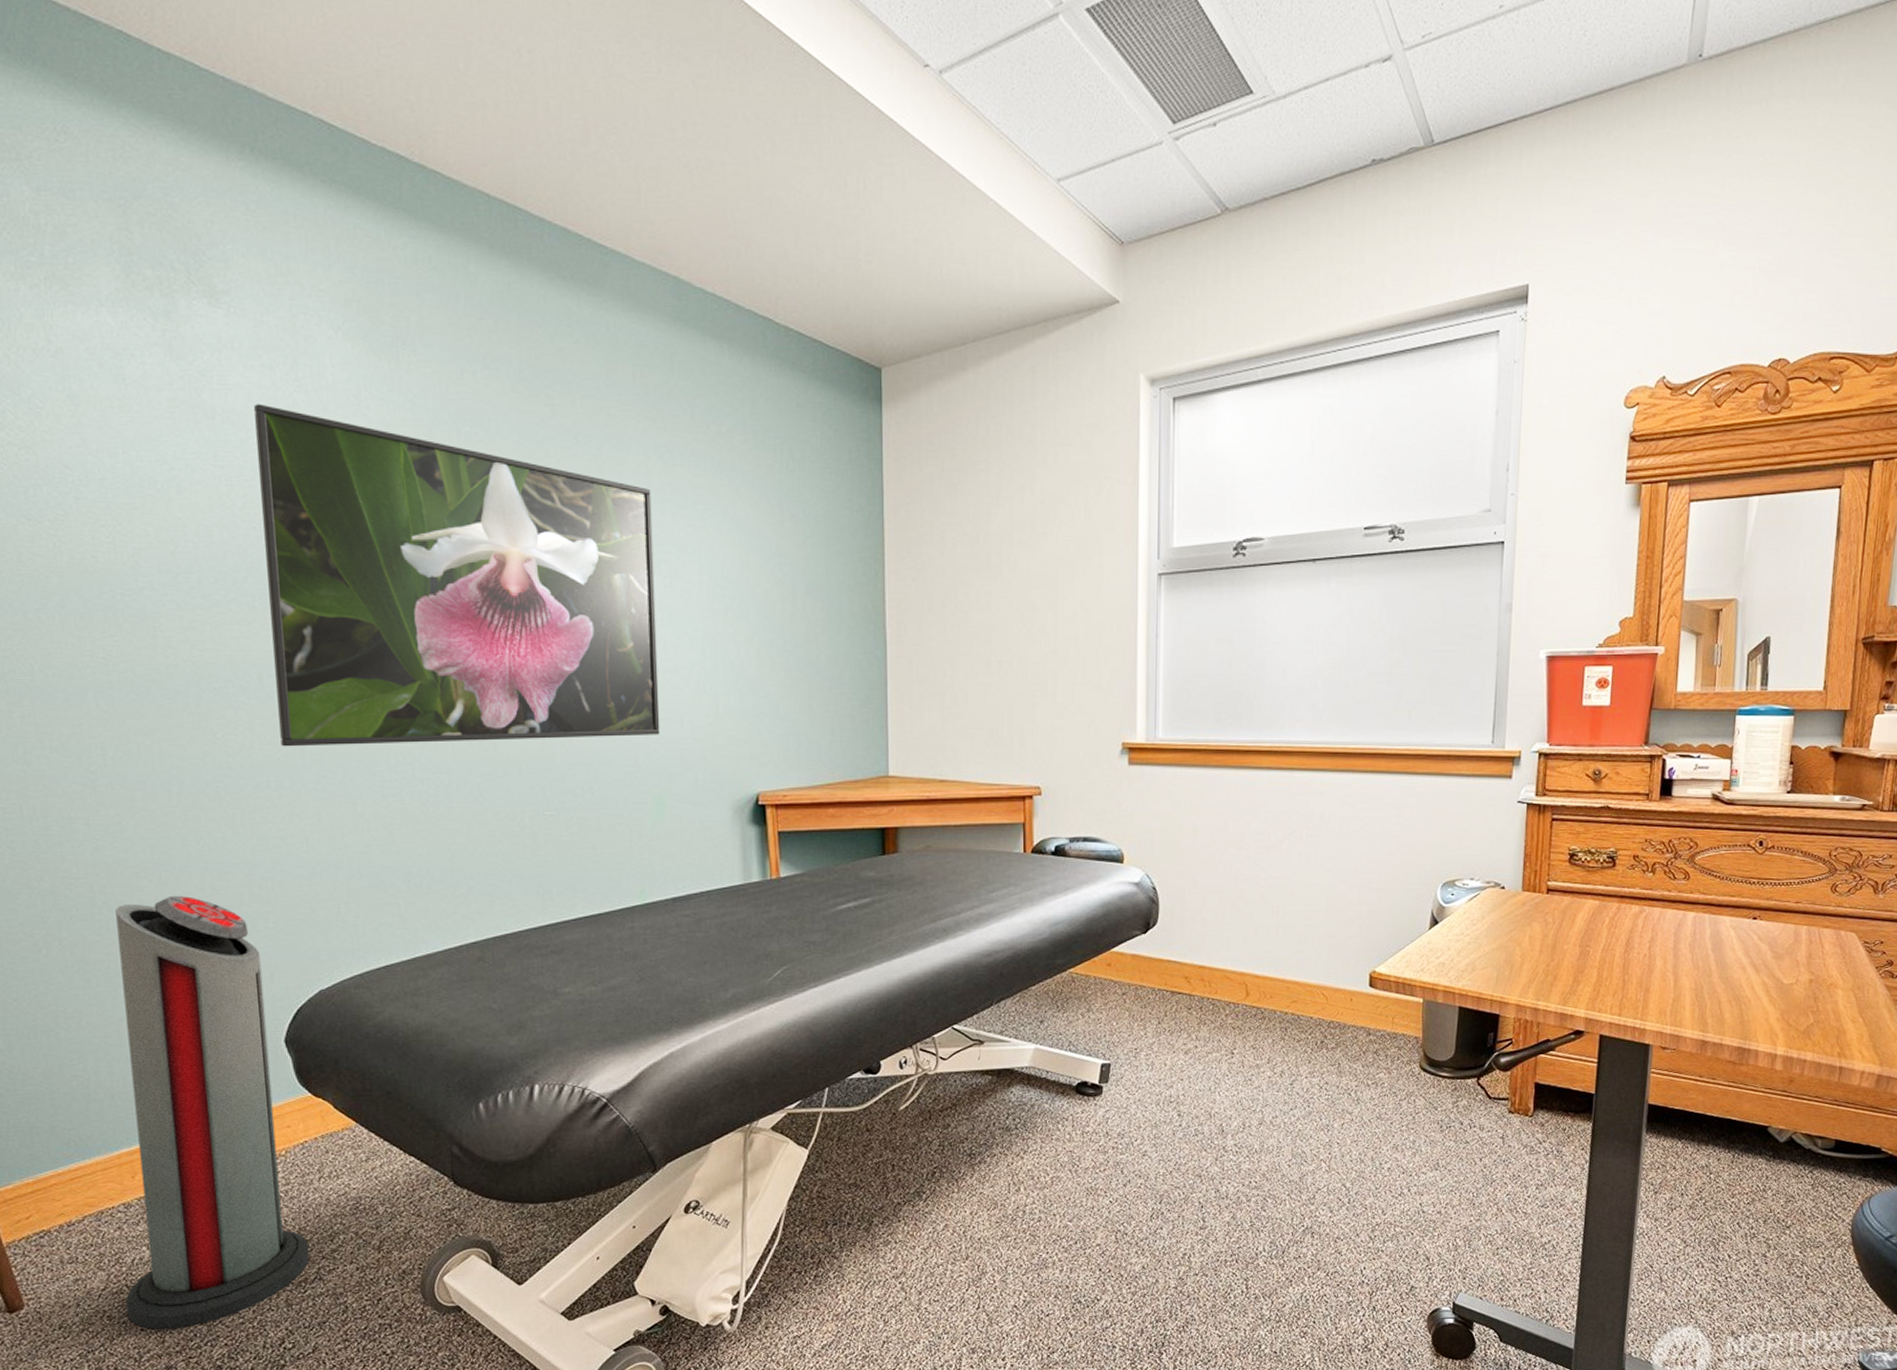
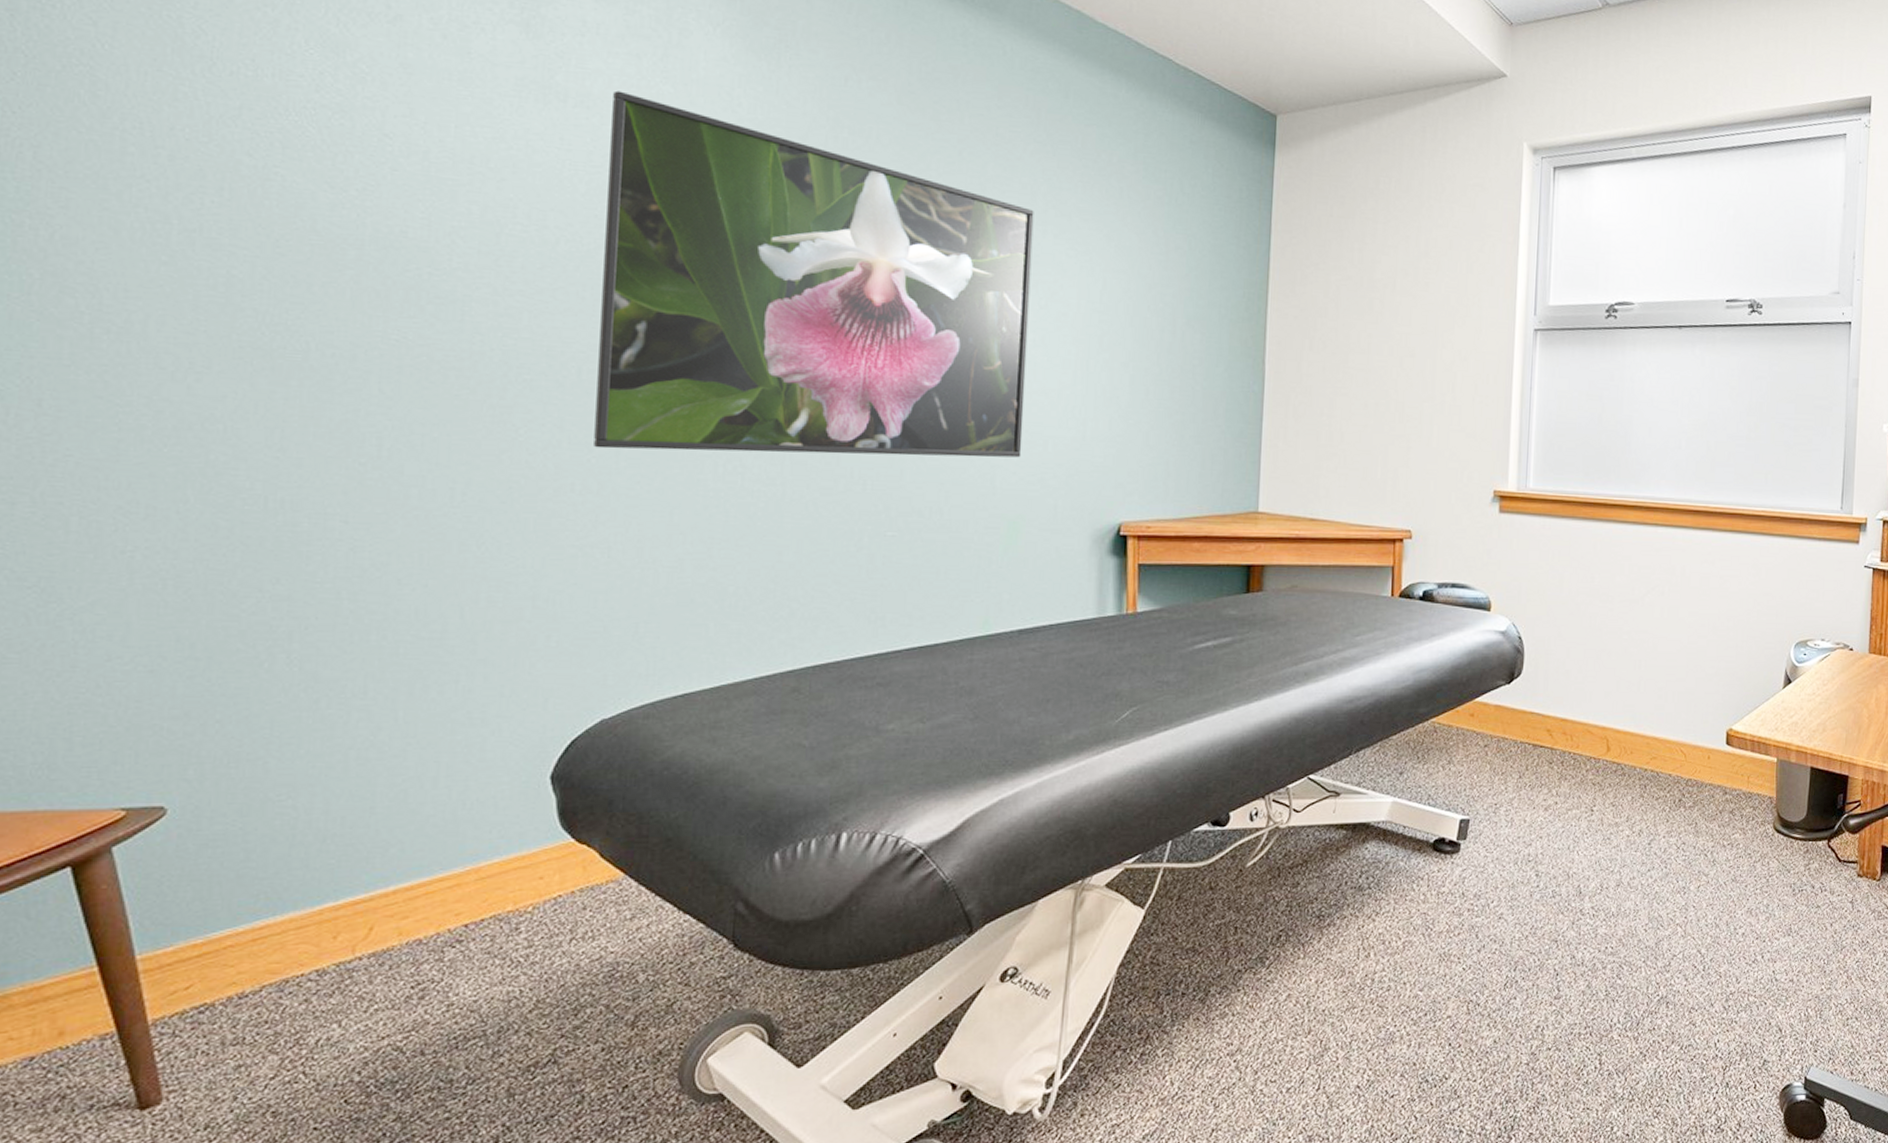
air purifier: present [115,895,309,1330] -> none [299,606,545,1128]

